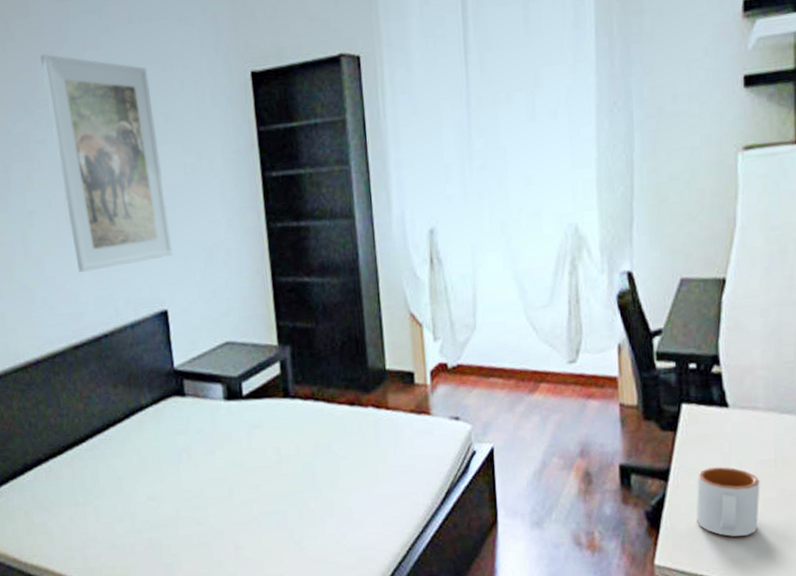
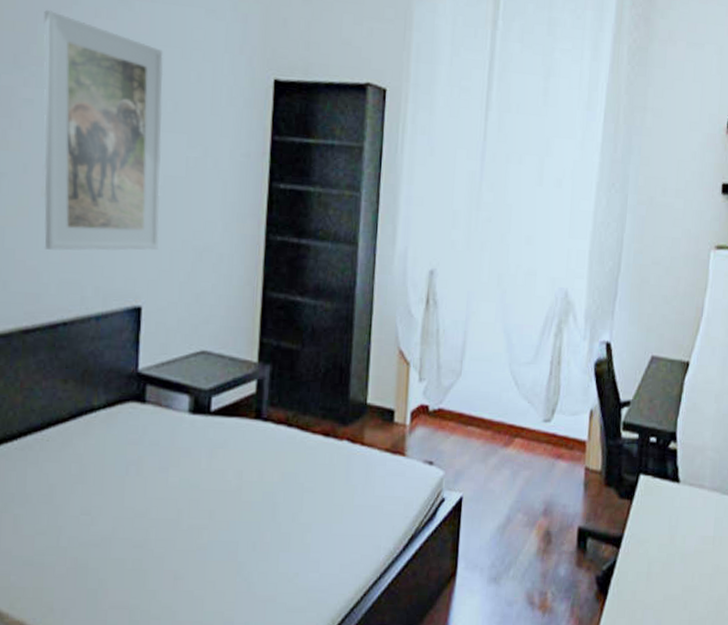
mug: present [695,467,760,537] -> none [640,539,699,608]

